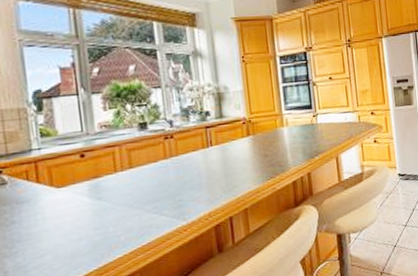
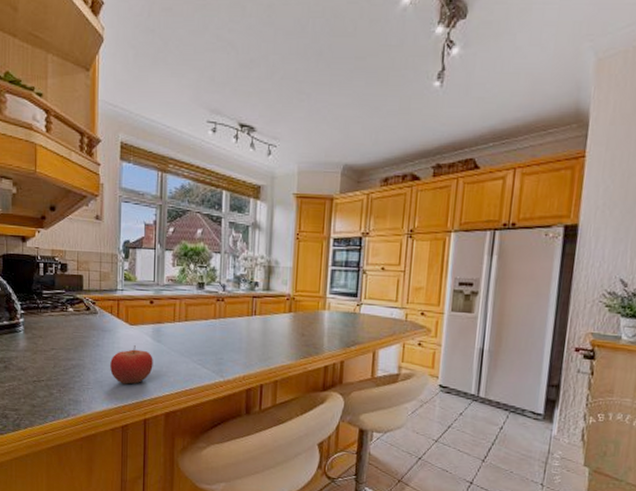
fruit: none [34,210,96,261] -> present [110,345,153,385]

